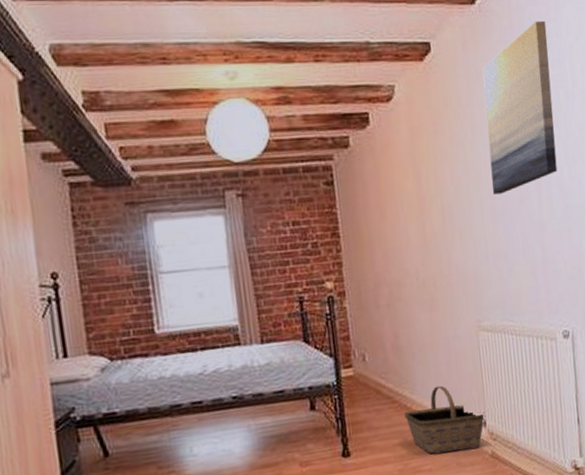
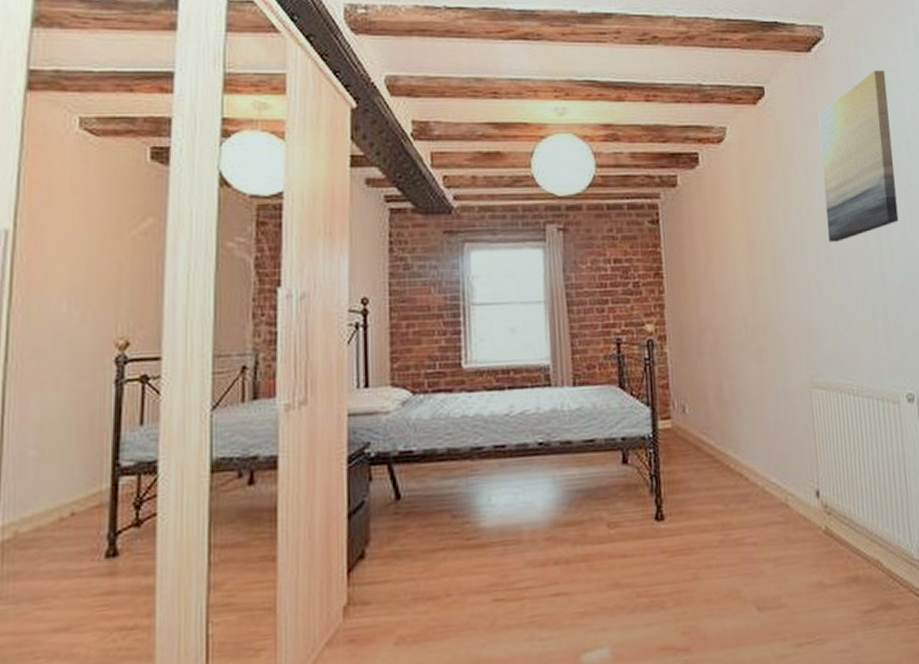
basket: present [404,385,486,454] -> none [726,446,819,525]

